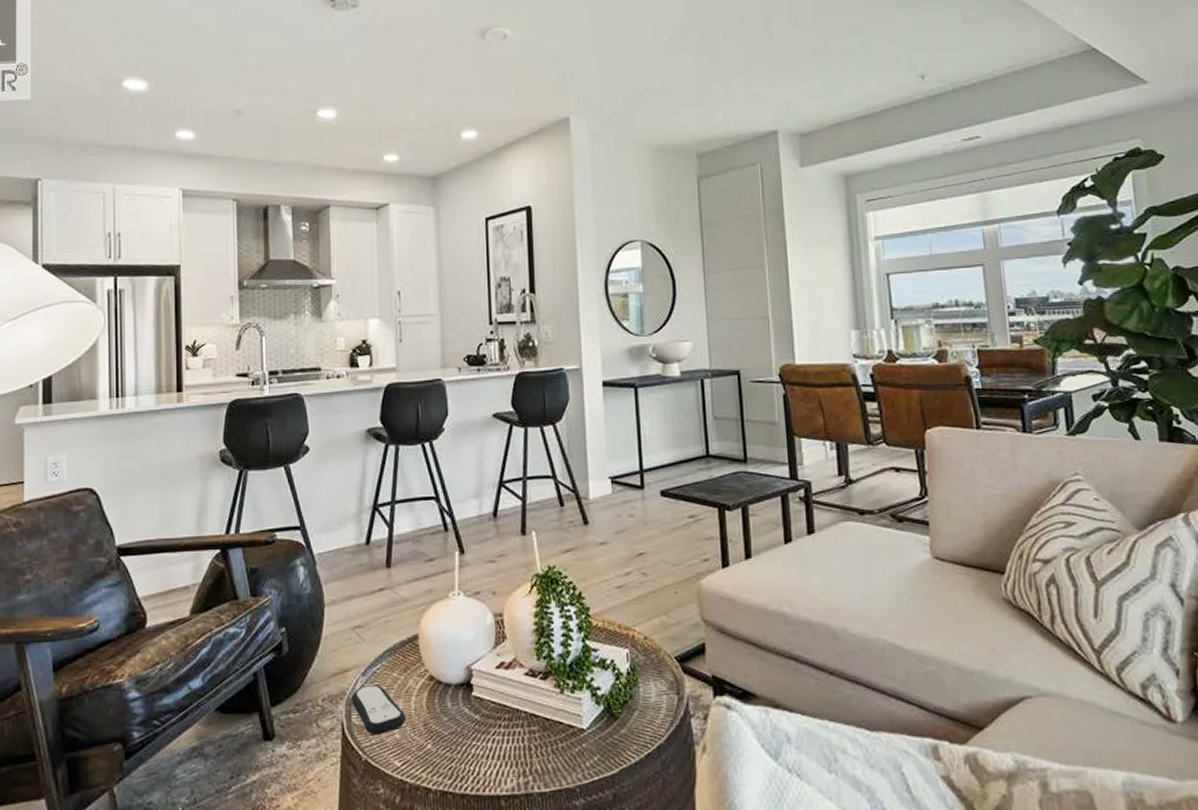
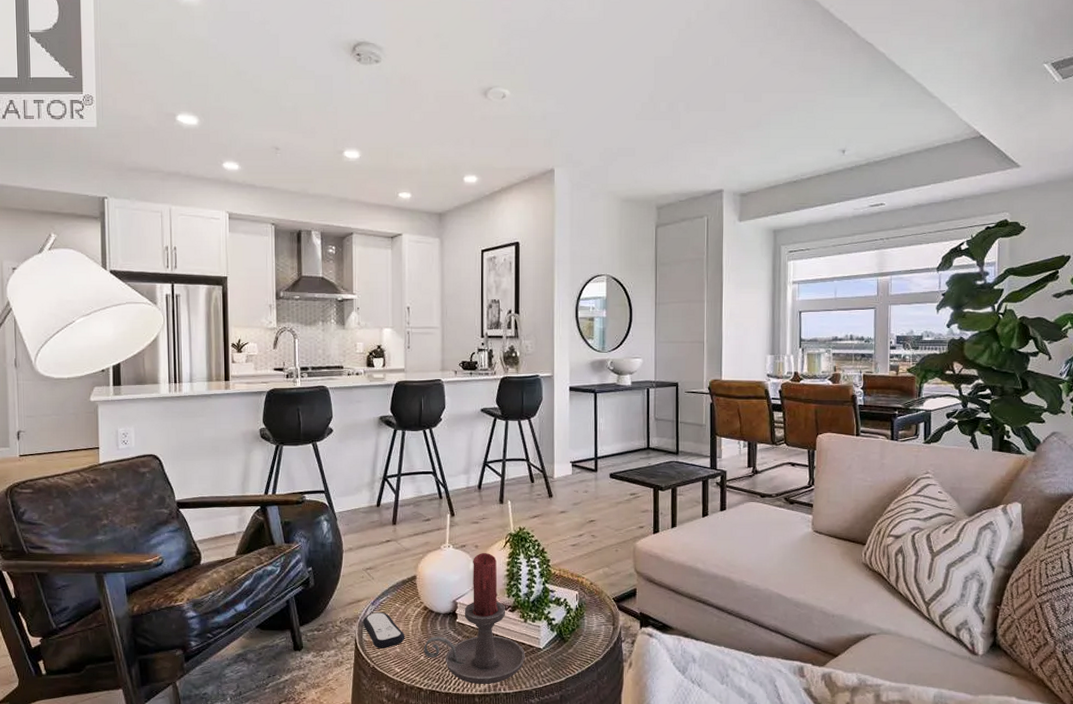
candle holder: none [430,601,564,782] -> present [423,553,525,685]

